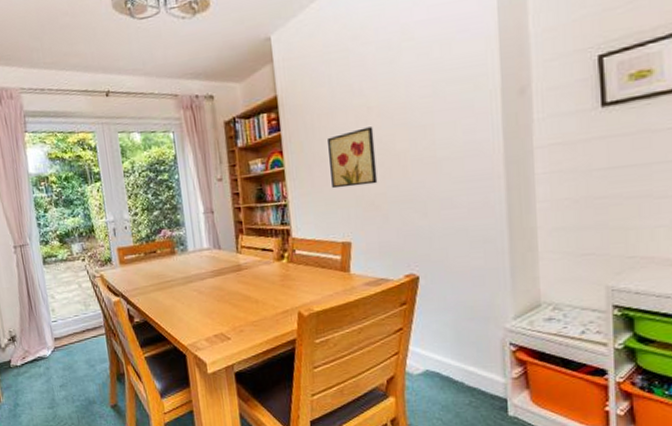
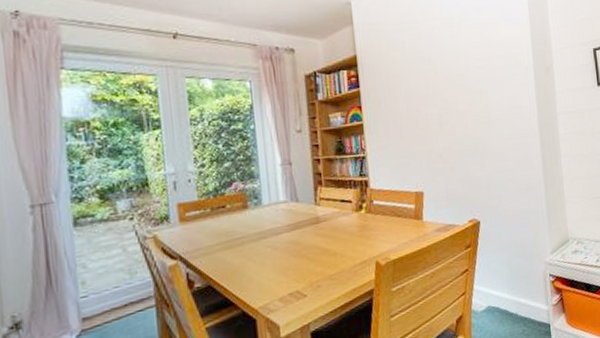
wall art: present [326,127,378,189] -> none [401,89,445,143]

